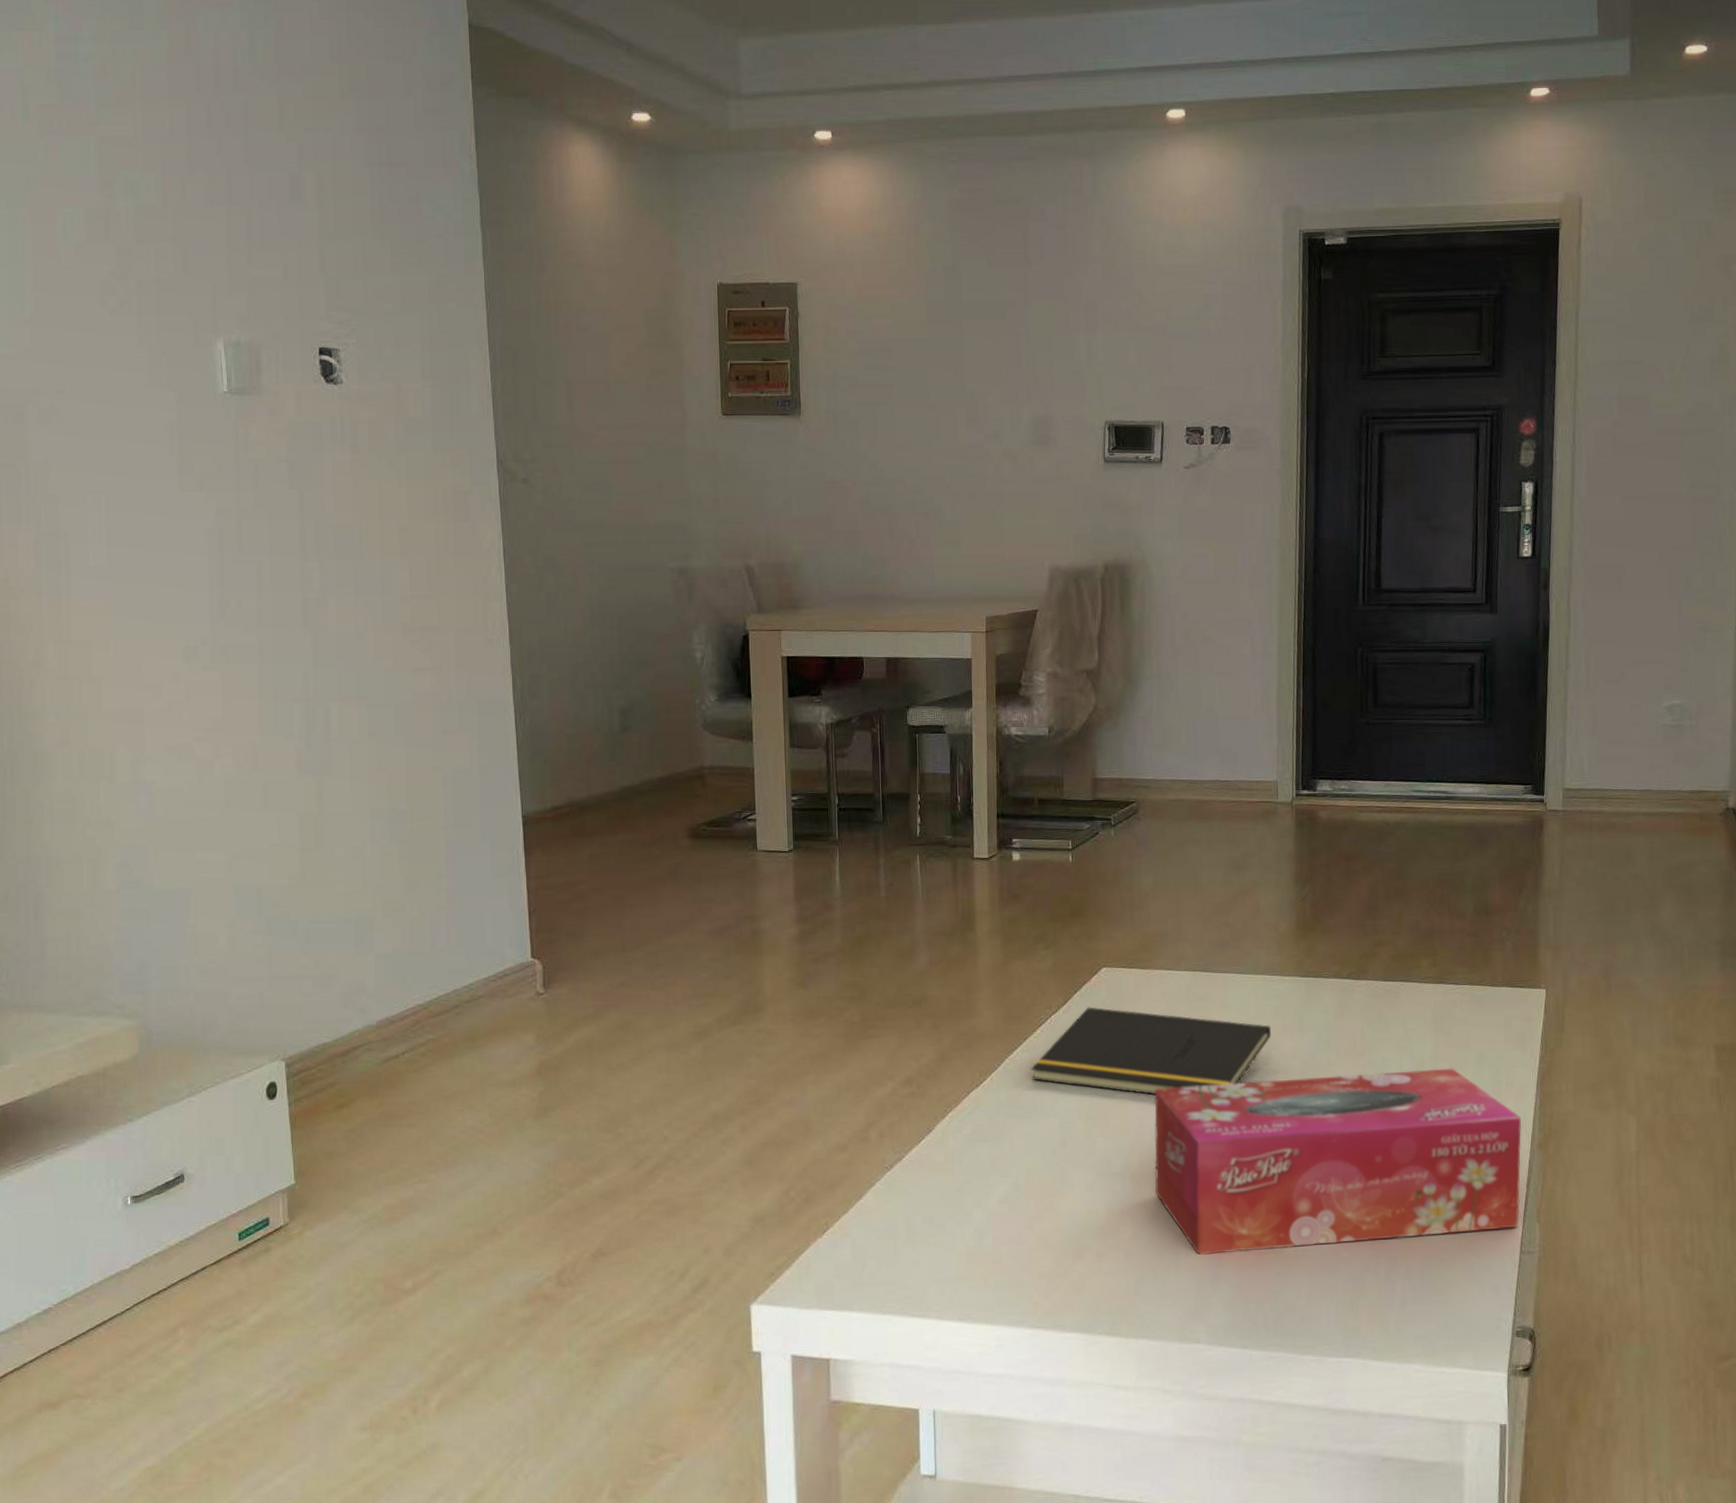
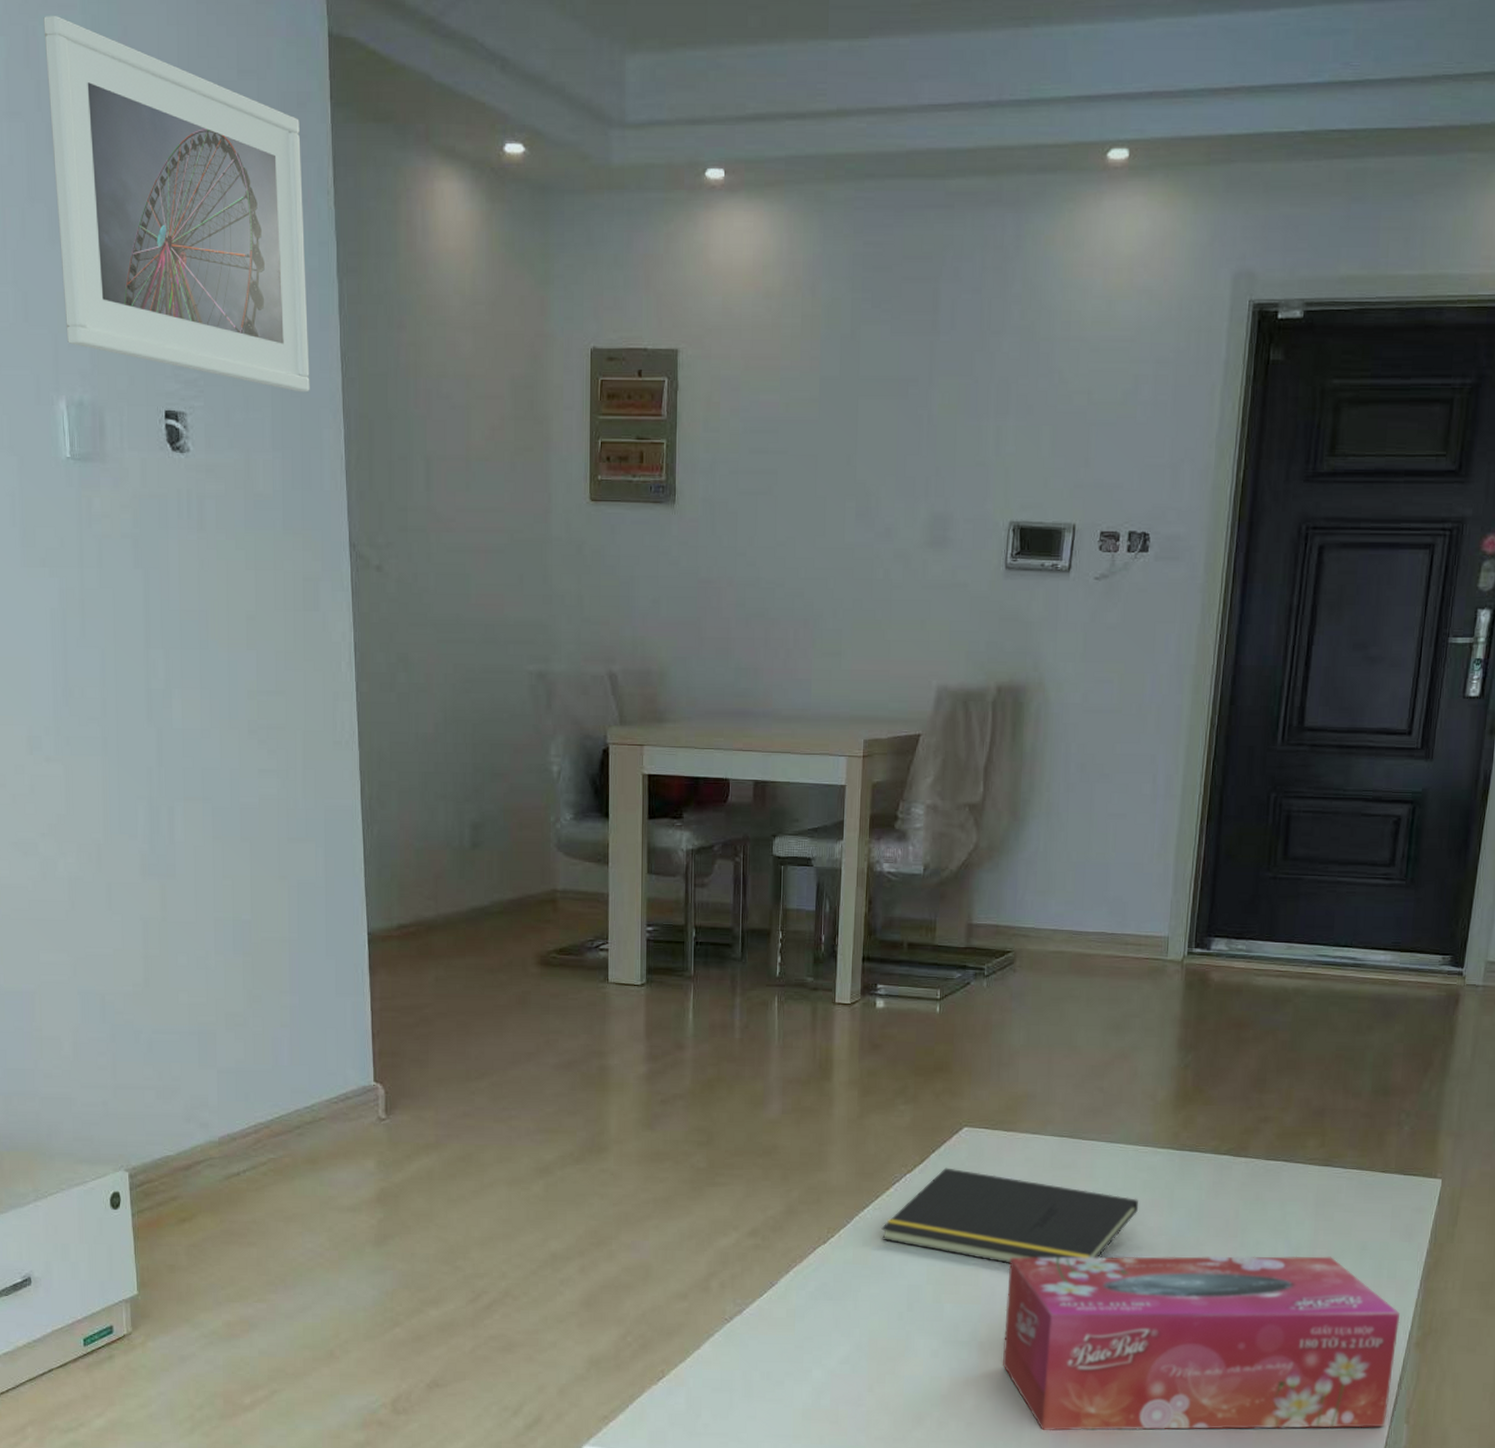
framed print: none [203,11,457,329] -> present [43,15,310,393]

